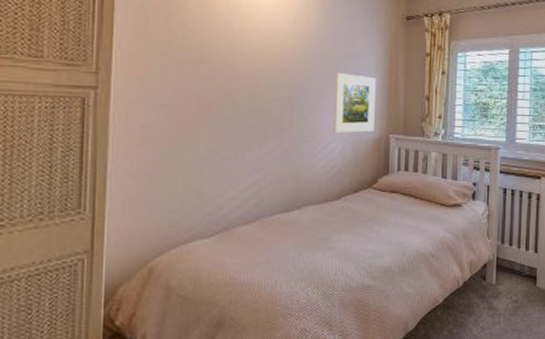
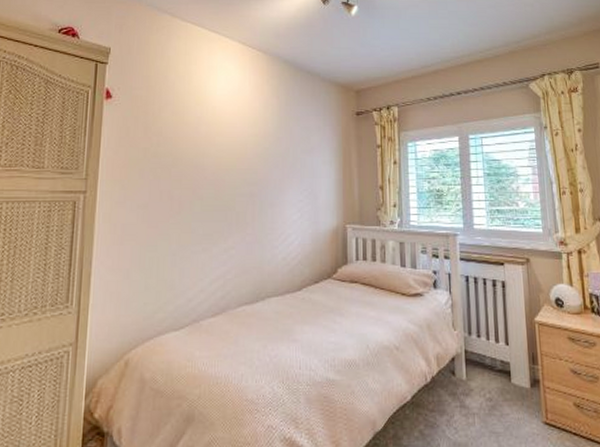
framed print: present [333,73,376,134] -> none [292,168,331,226]

